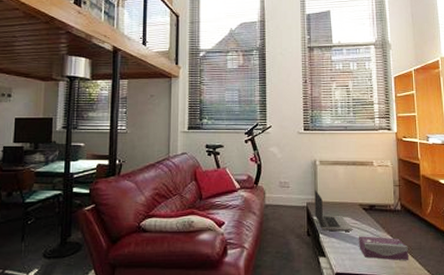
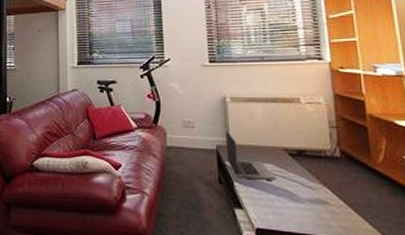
tissue box: present [359,236,408,261] -> none [285,186,354,220]

